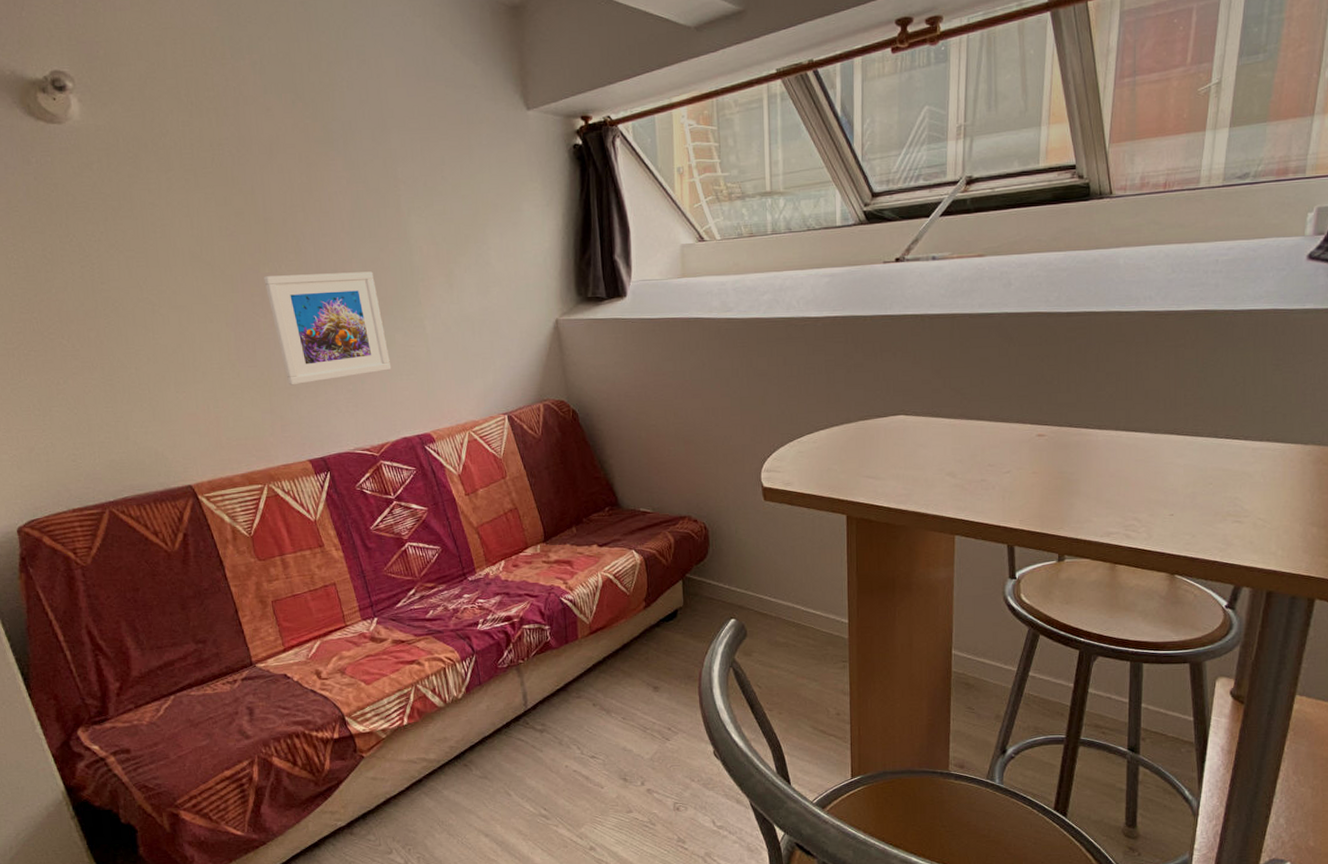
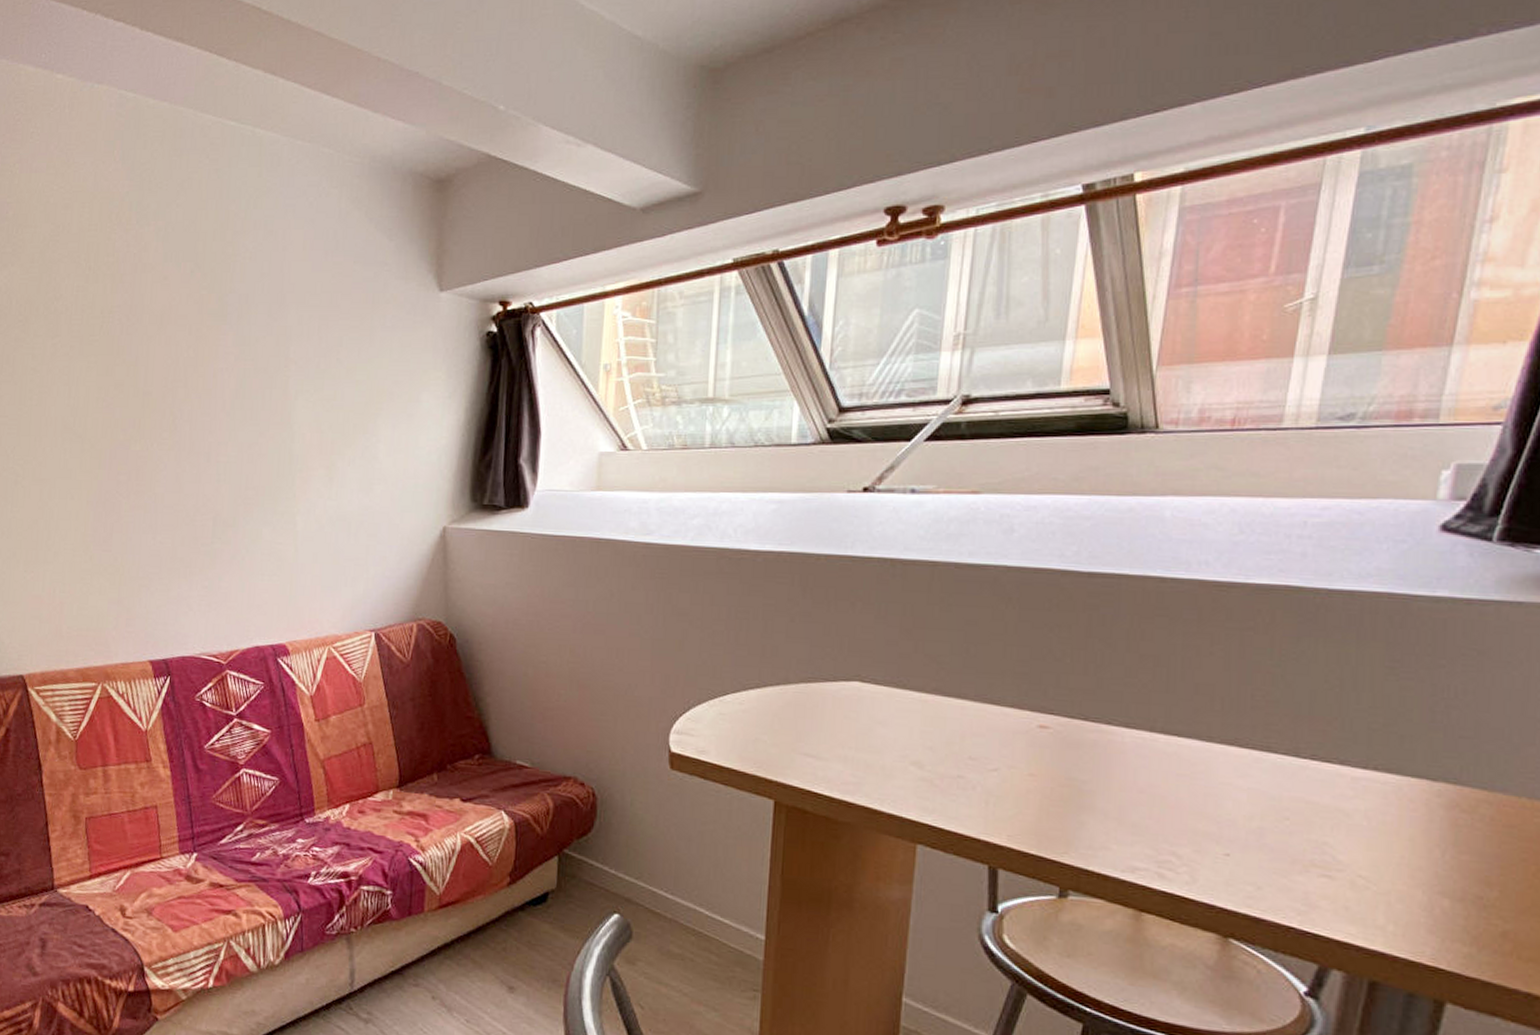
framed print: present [264,271,392,386] -> none [133,454,254,576]

